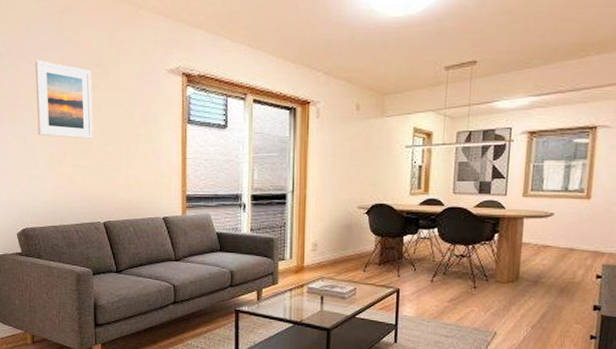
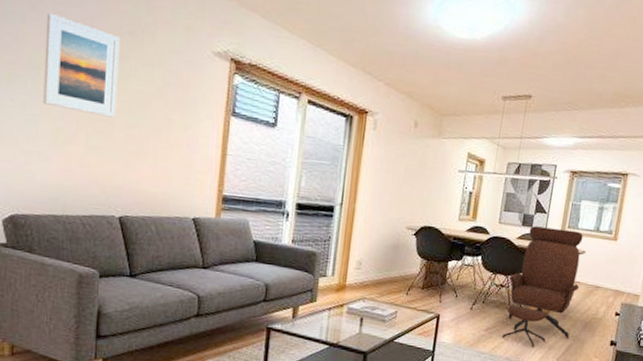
lounge chair: none [468,192,551,317] -> present [502,226,583,348]

